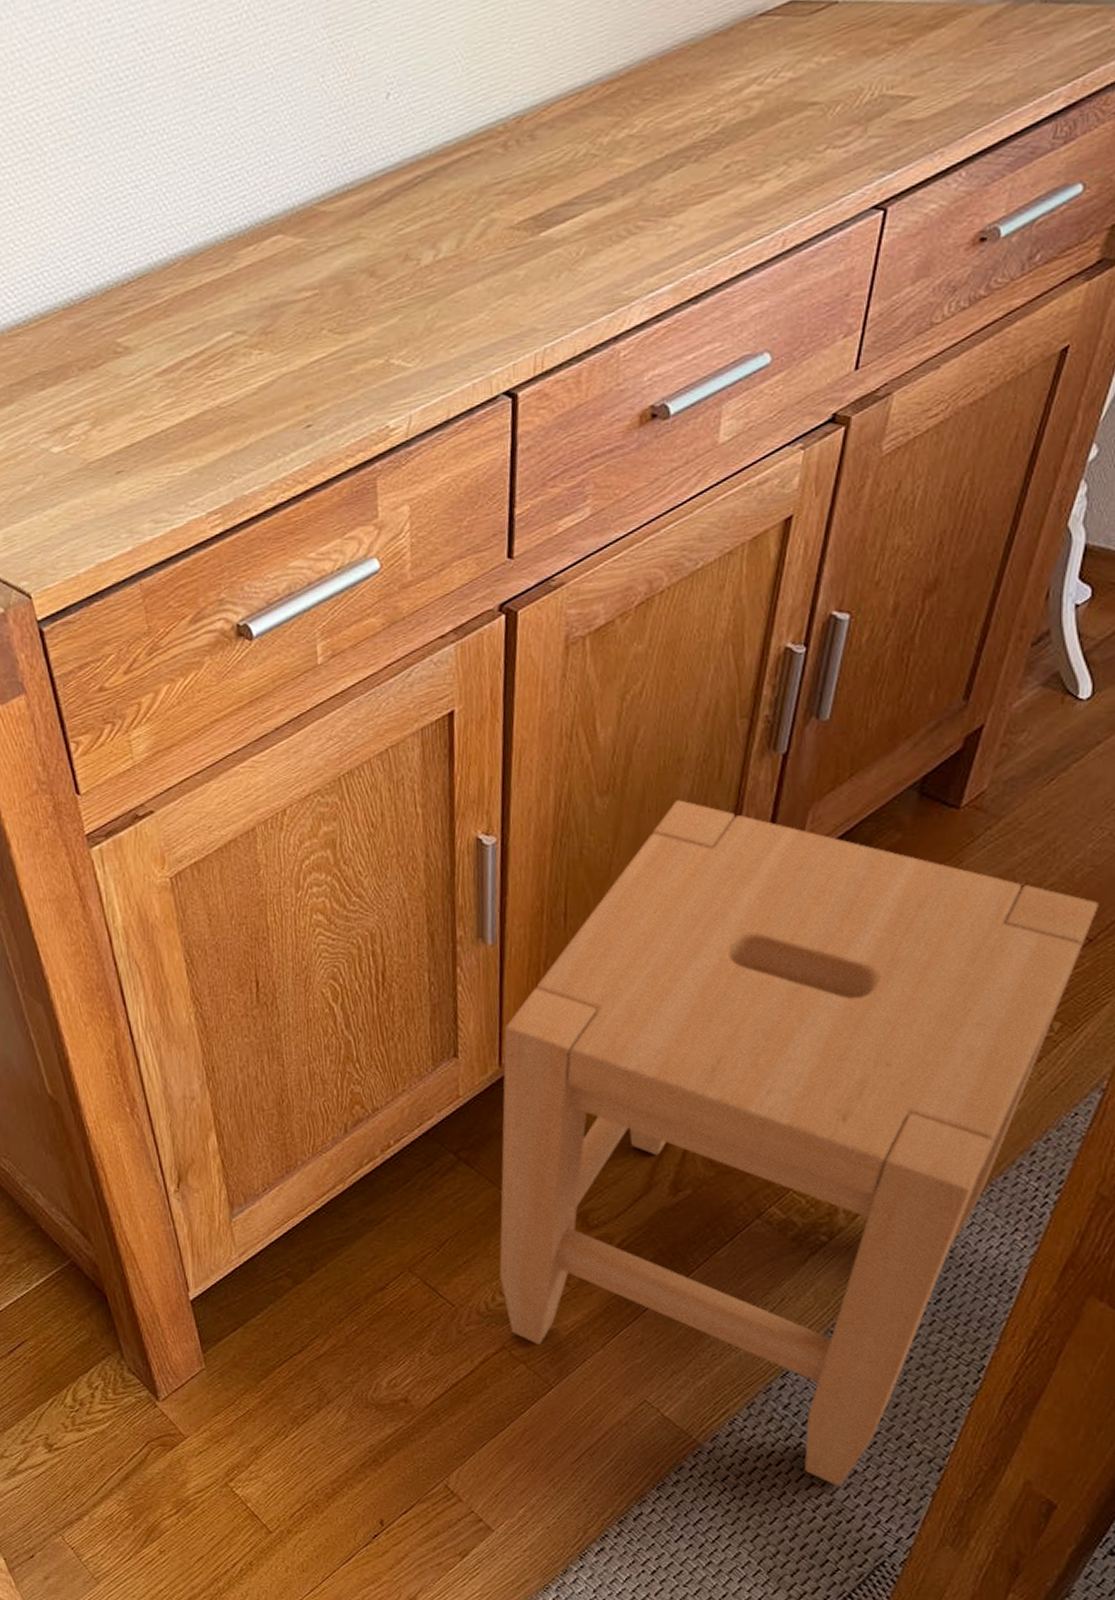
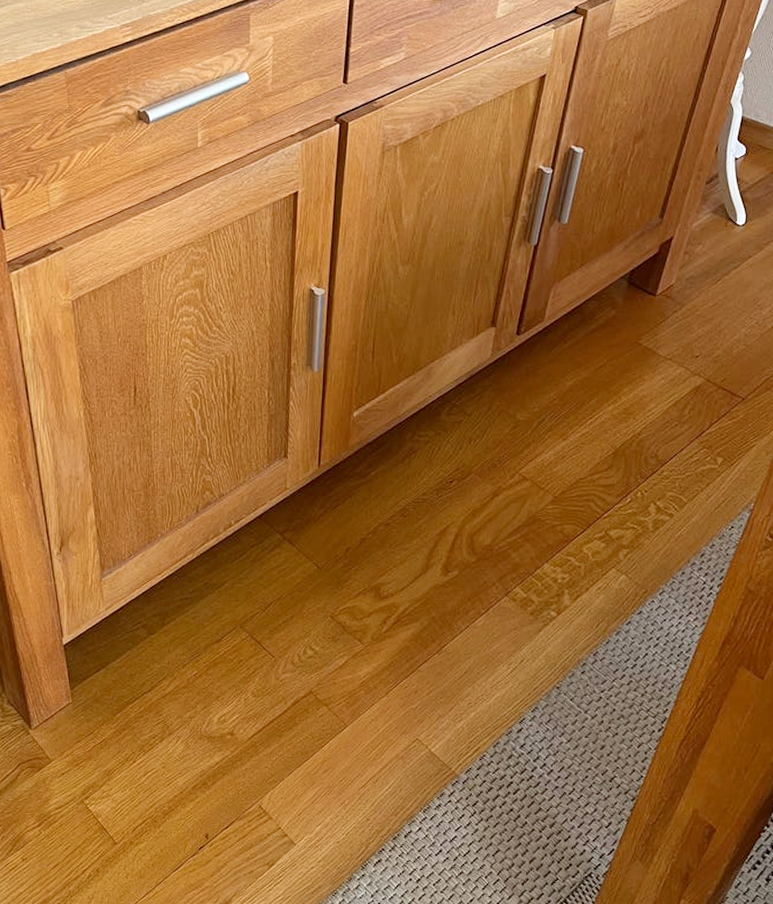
stool: present [499,800,1099,1486] -> none [311,273,749,811]

